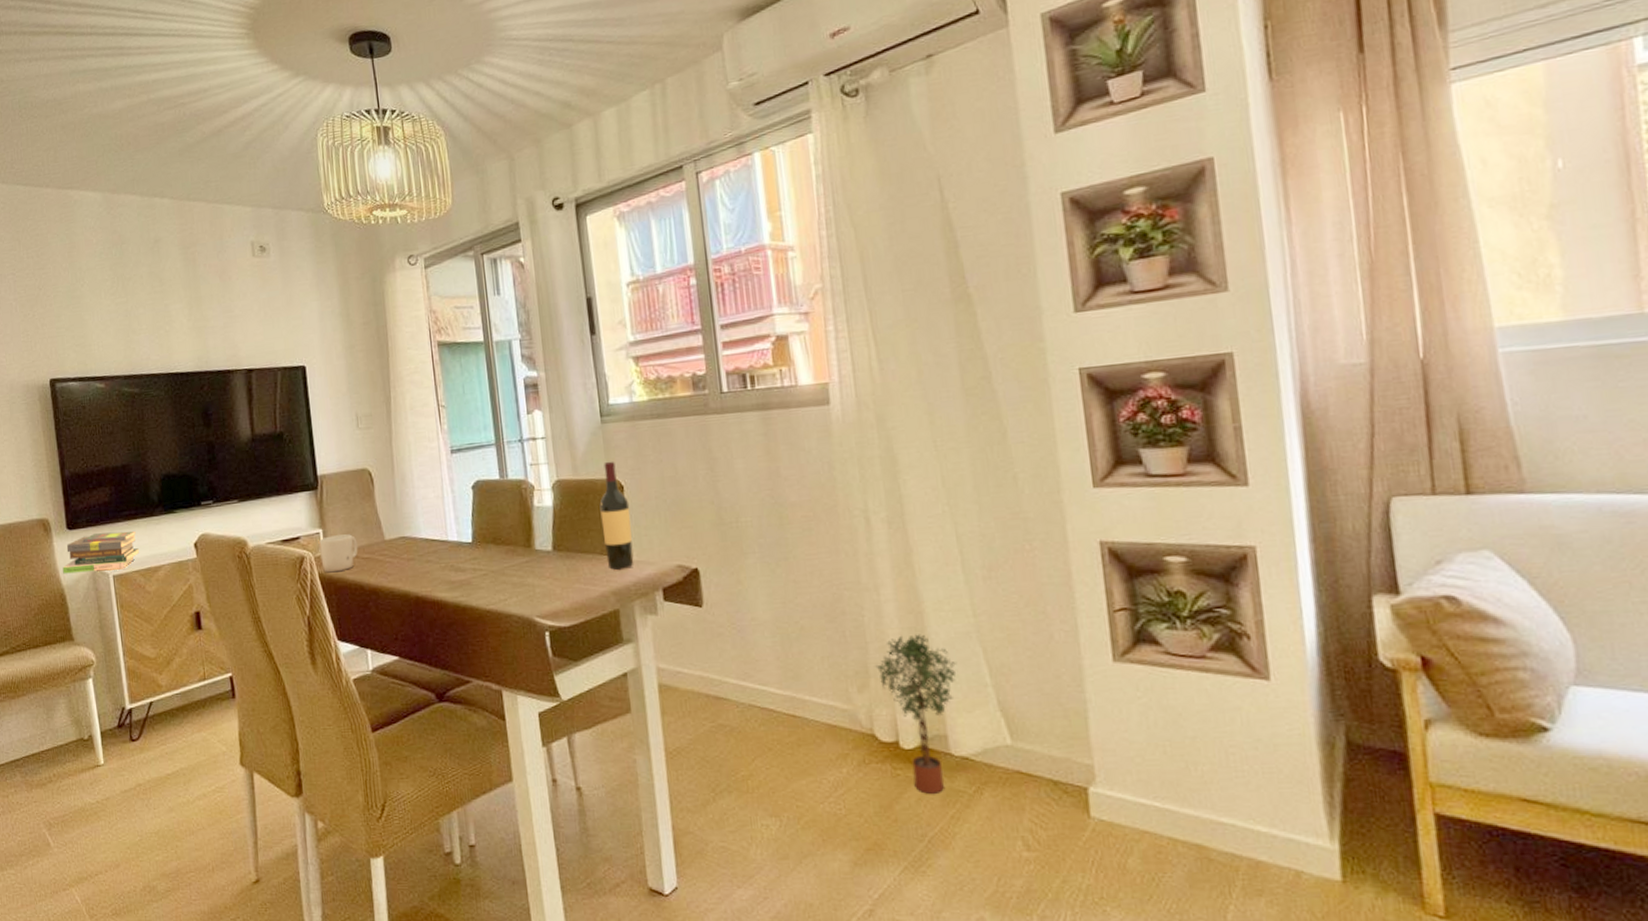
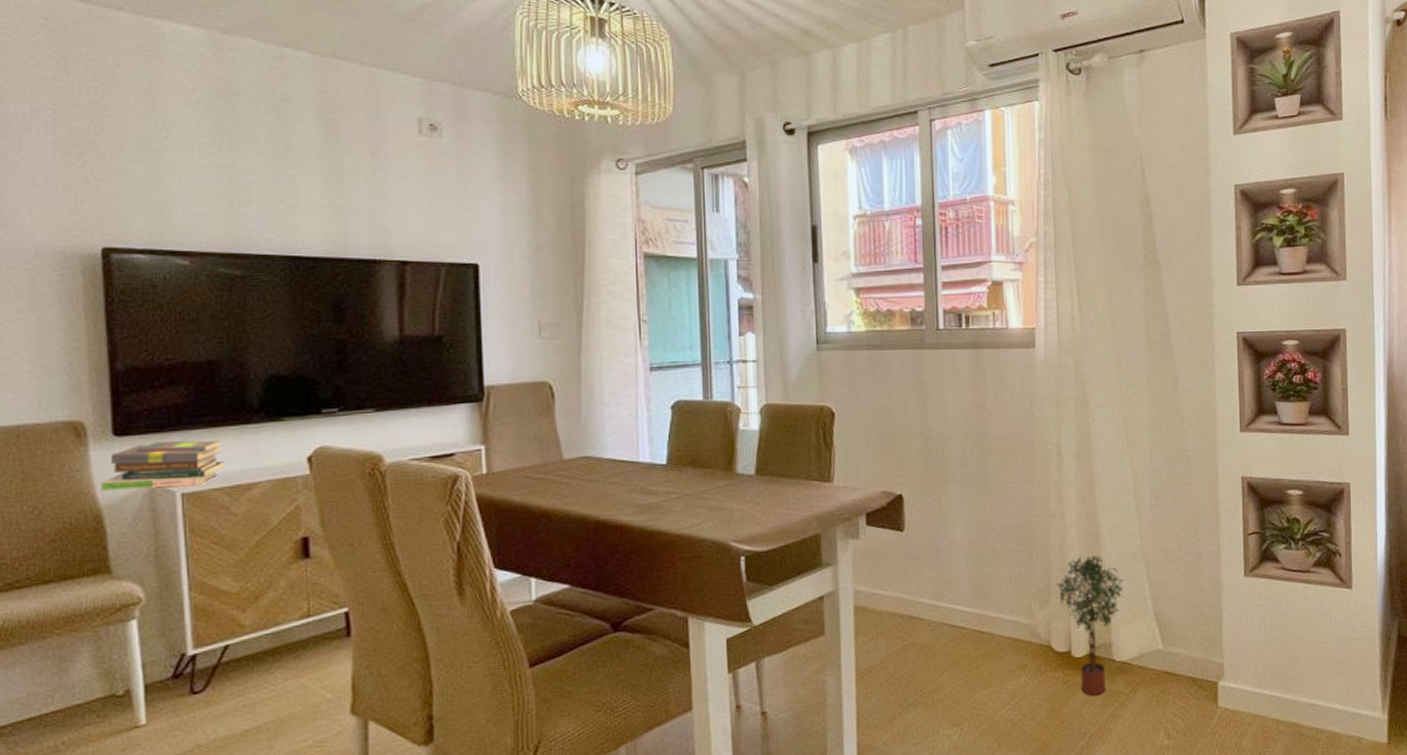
mug: present [319,534,358,573] -> none [480,452,529,494]
wine bottle: present [599,461,634,570] -> none [809,388,840,495]

